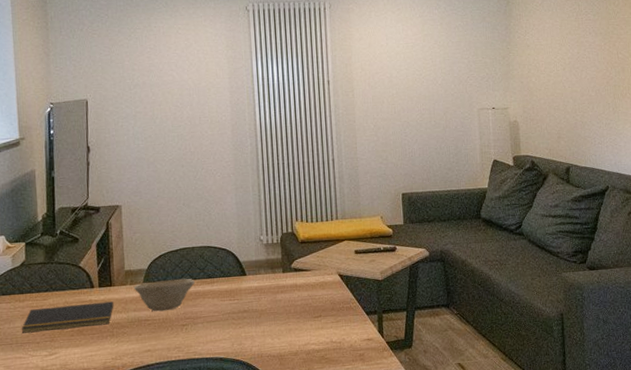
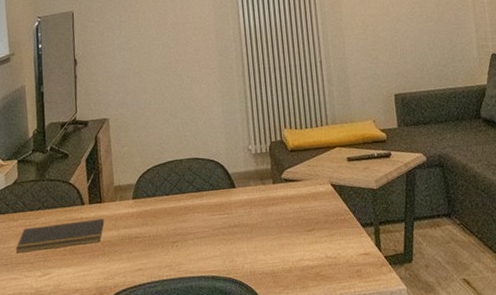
bowl: present [133,278,195,312] -> none [123,192,184,228]

